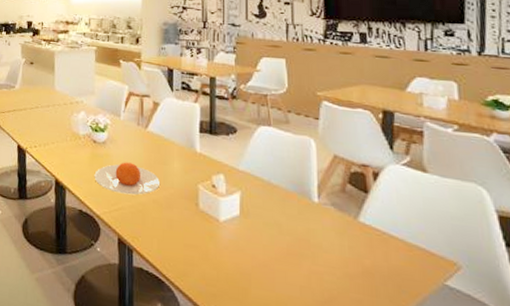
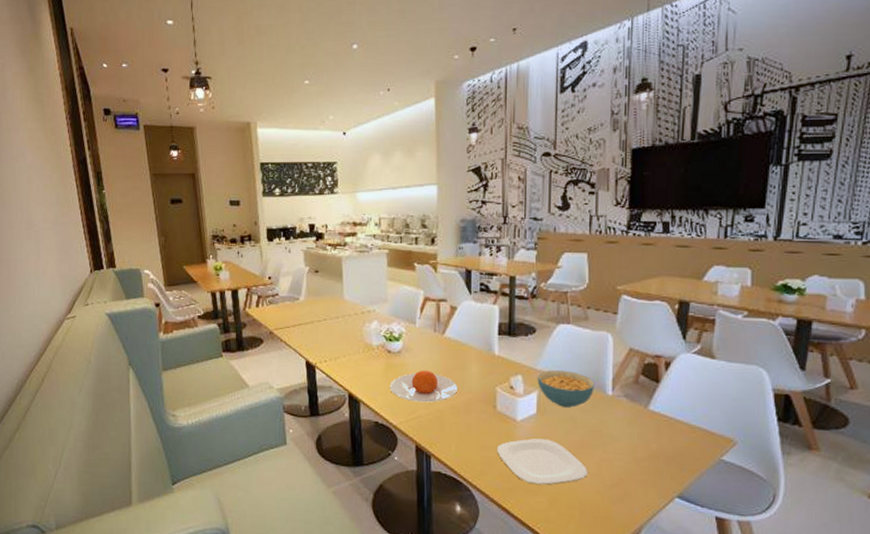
plate: none [200,241,296,294] -> present [497,438,588,486]
cereal bowl: none [239,171,300,212] -> present [537,369,595,408]

